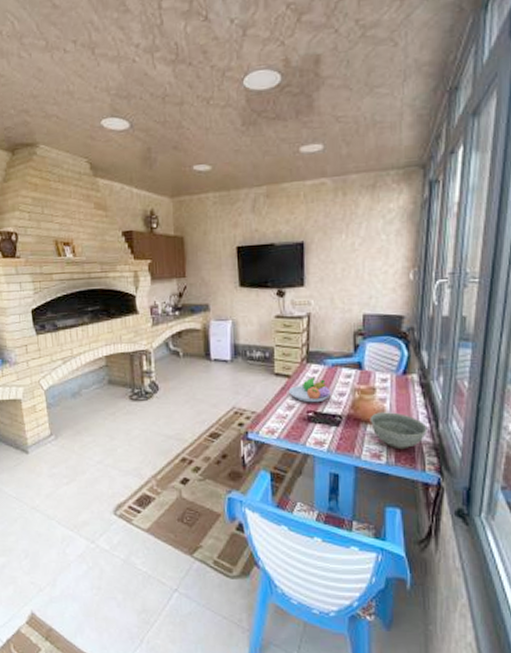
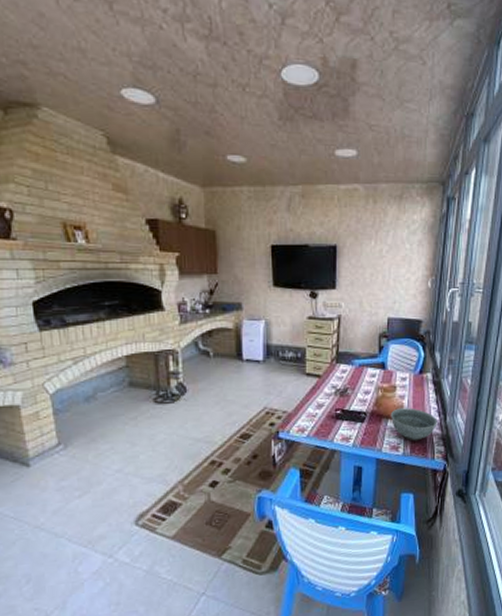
fruit bowl: present [288,378,331,403] -> none [318,377,357,401]

